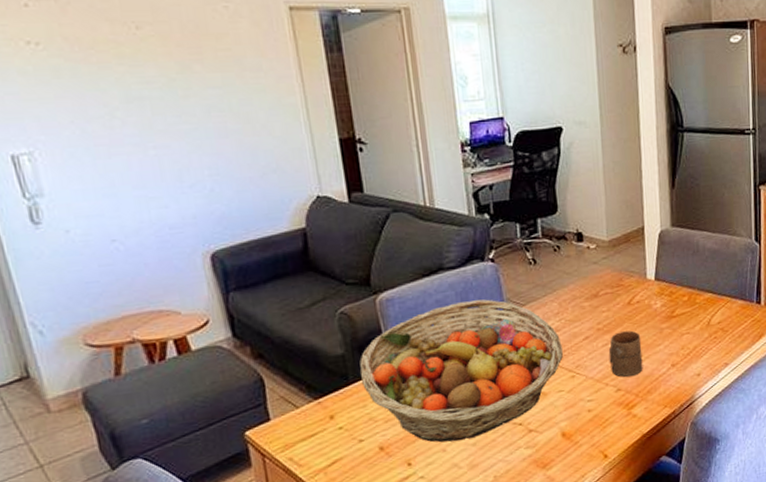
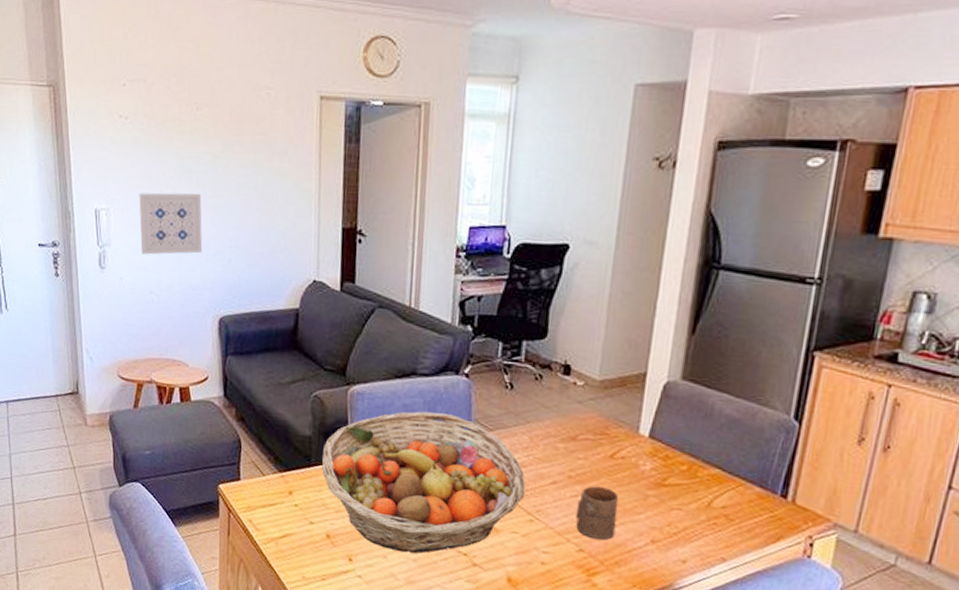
wall art: none [73,121,175,200] -> present [139,192,203,255]

